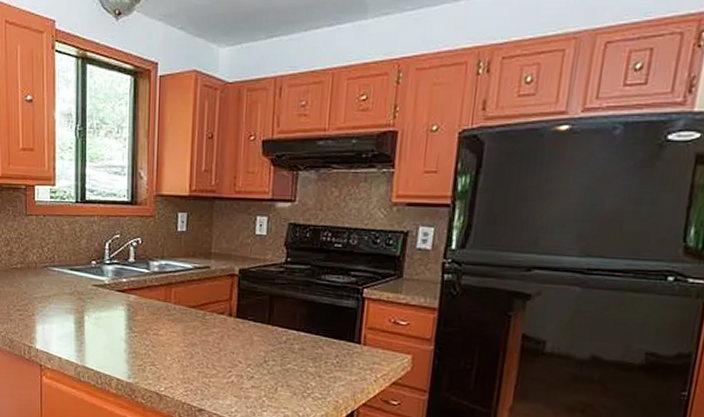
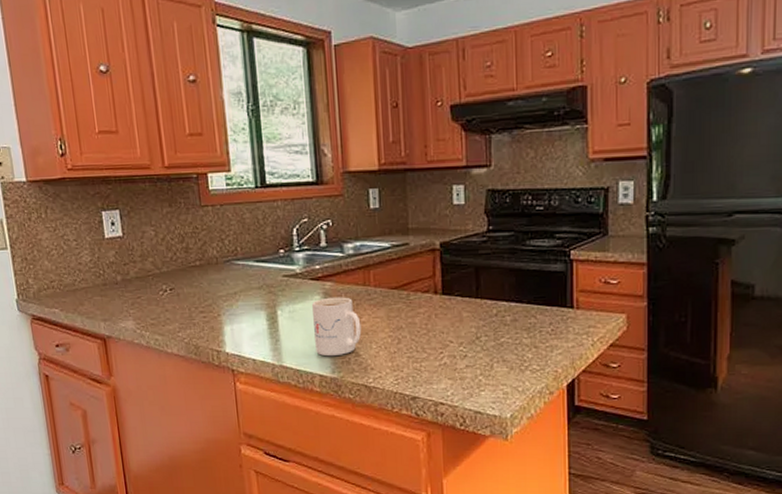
mug: none [116,309,159,364] -> present [312,297,362,357]

